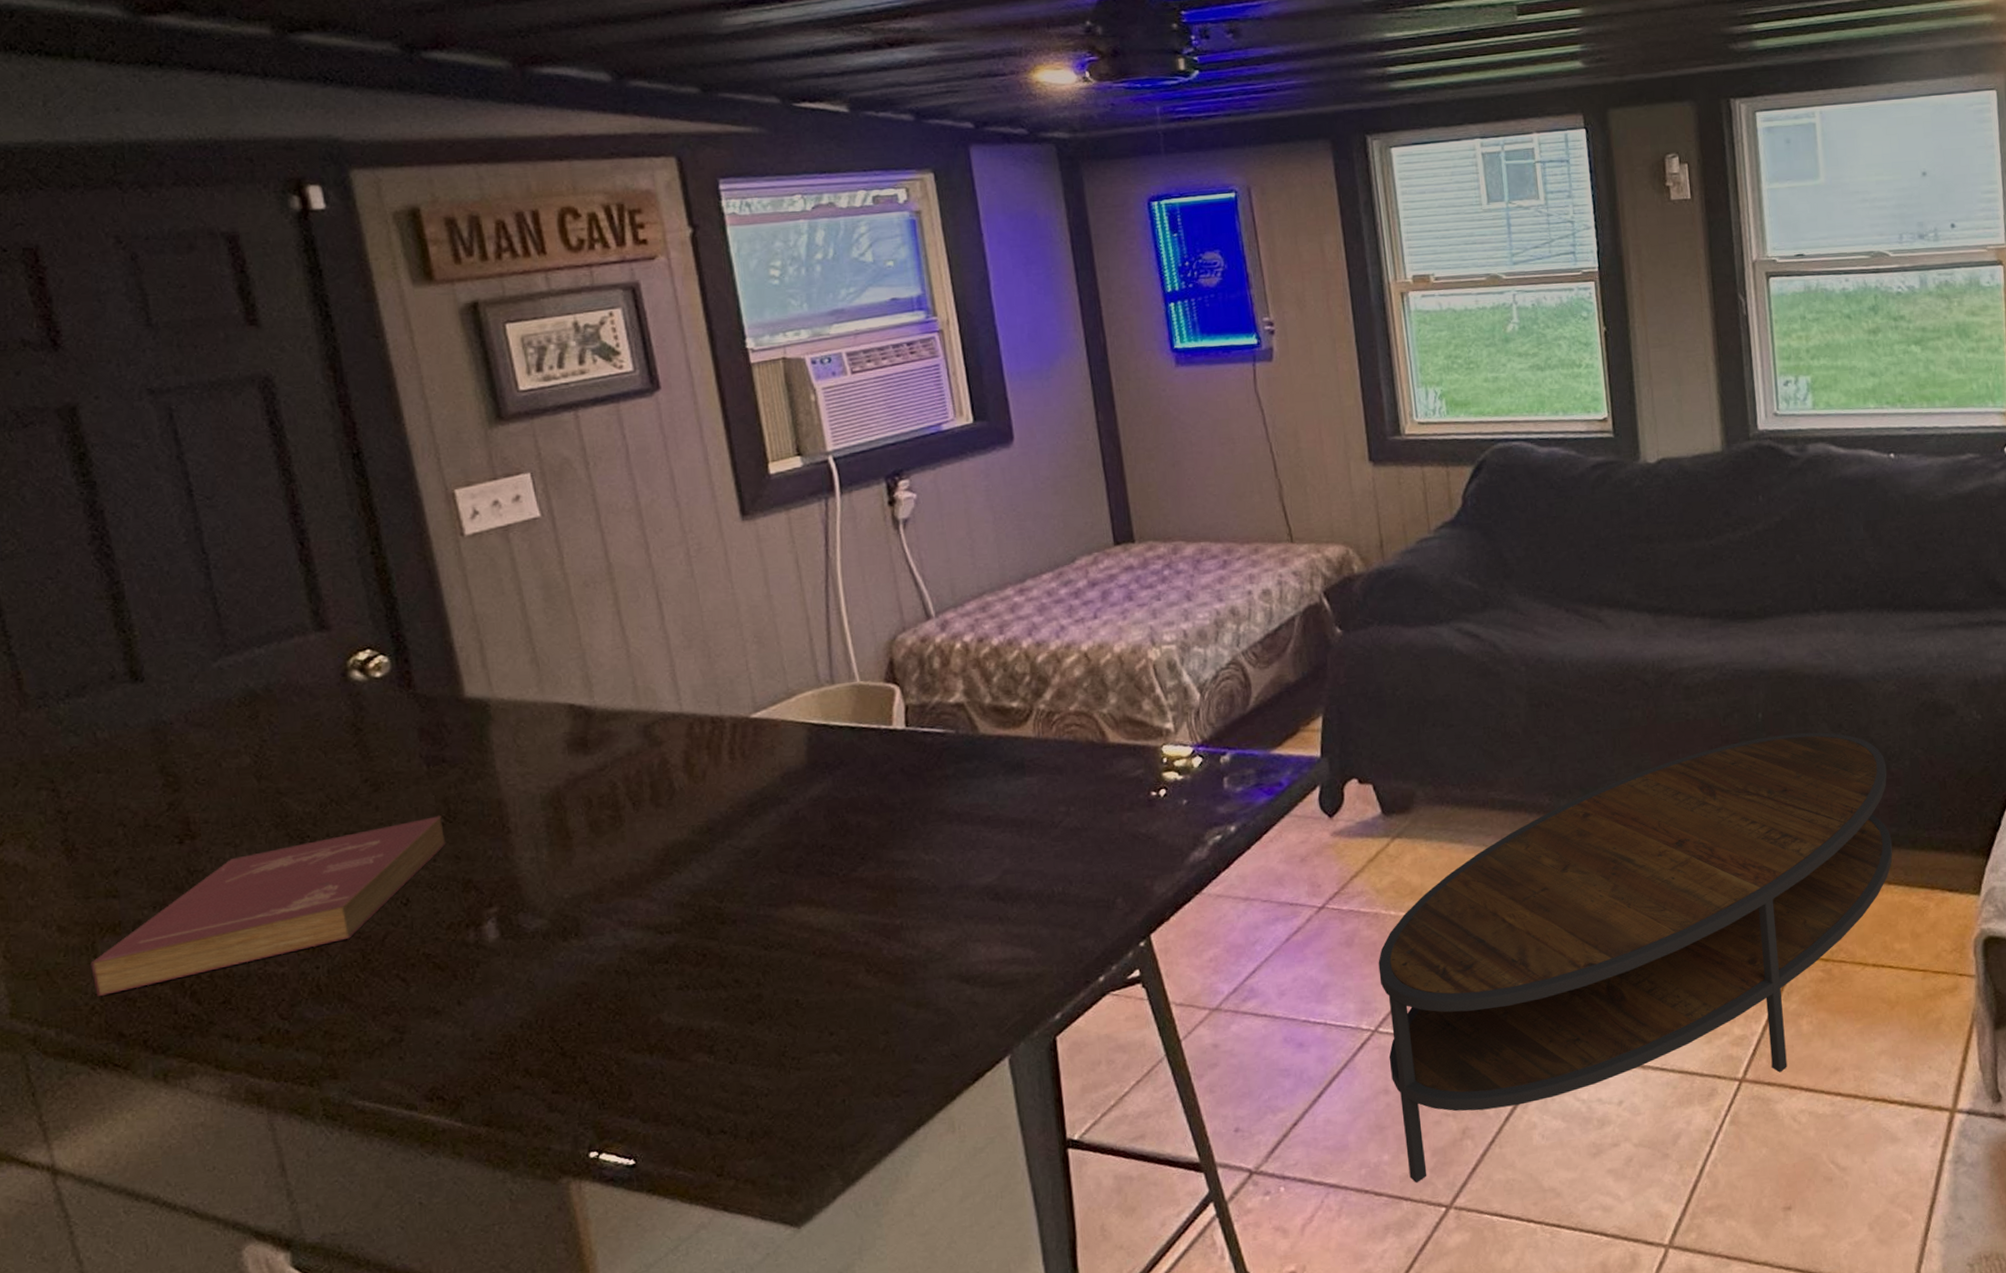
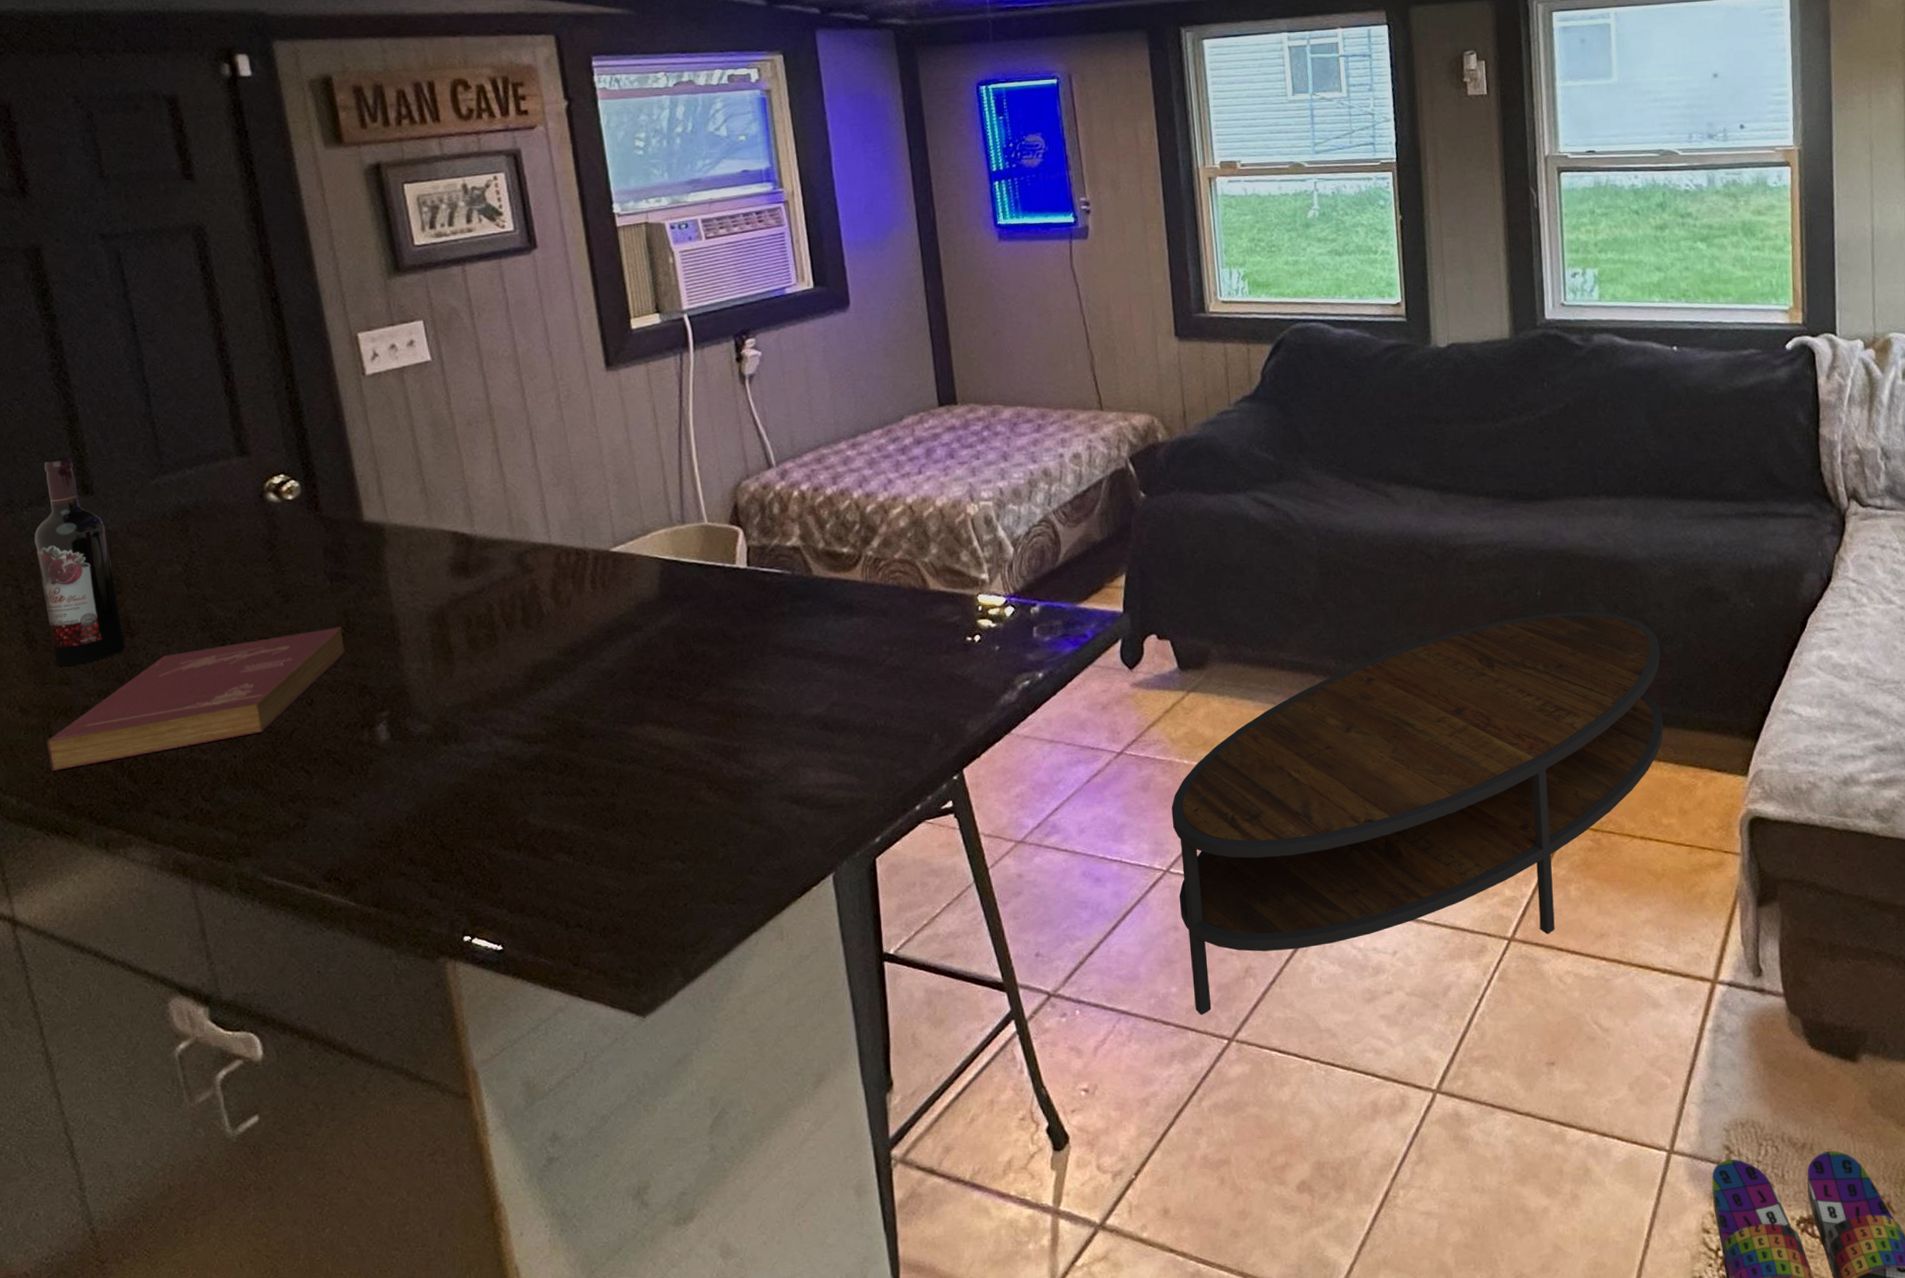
wine bottle: none [73,640,185,877] -> present [34,457,125,666]

